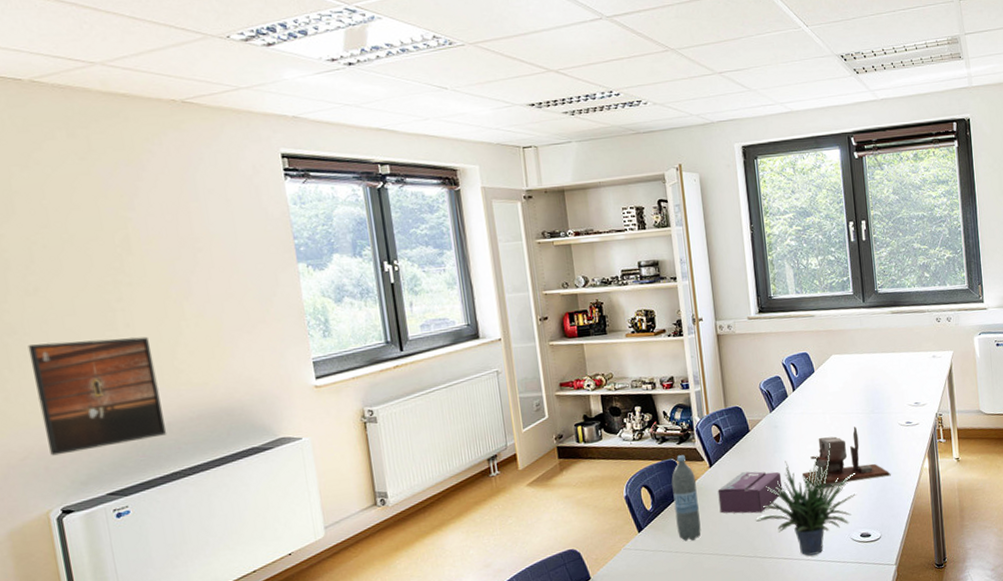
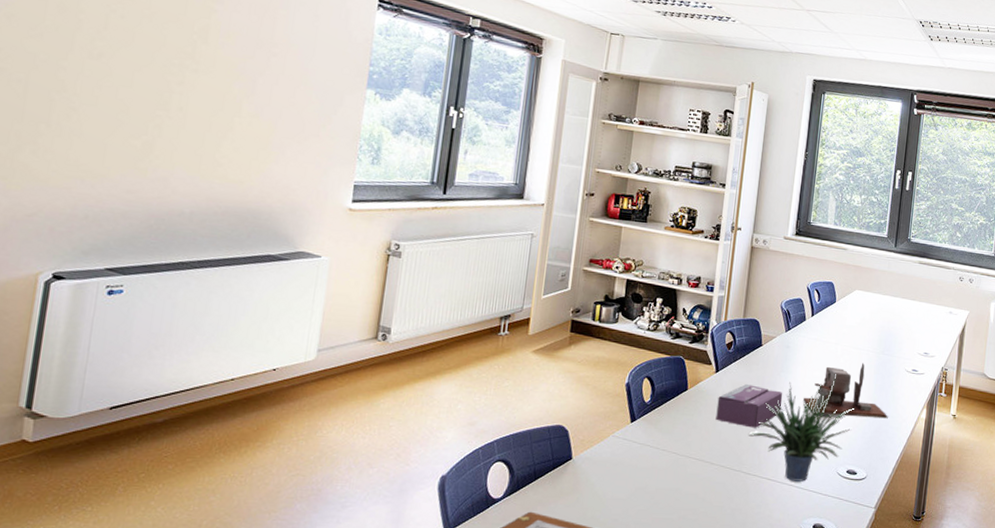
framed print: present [27,336,167,456] -> none [60,106,197,224]
water bottle: present [671,455,701,542] -> none [669,354,700,442]

